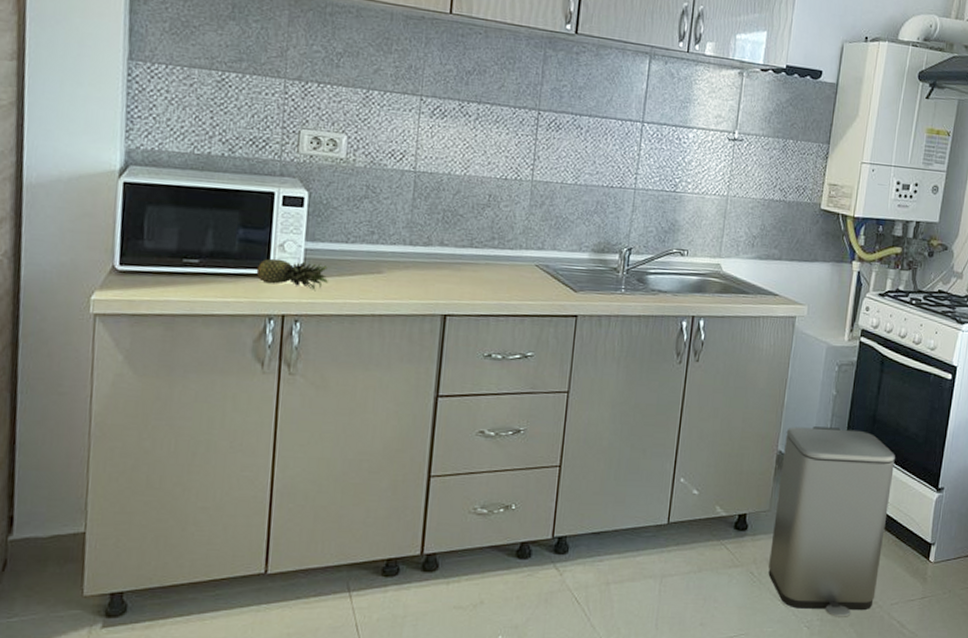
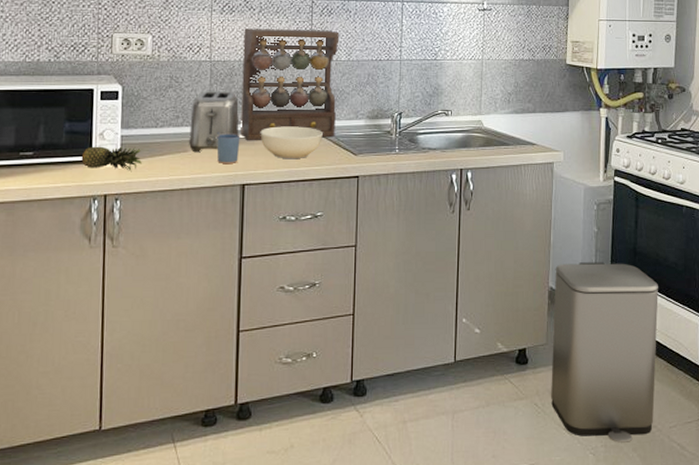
toaster: none [384,205,445,274] -> present [189,91,239,152]
mug: none [416,256,445,292] -> present [217,133,240,165]
spice rack: none [445,137,568,270] -> present [240,28,340,140]
bowl: none [467,252,541,291] -> present [260,126,324,160]

